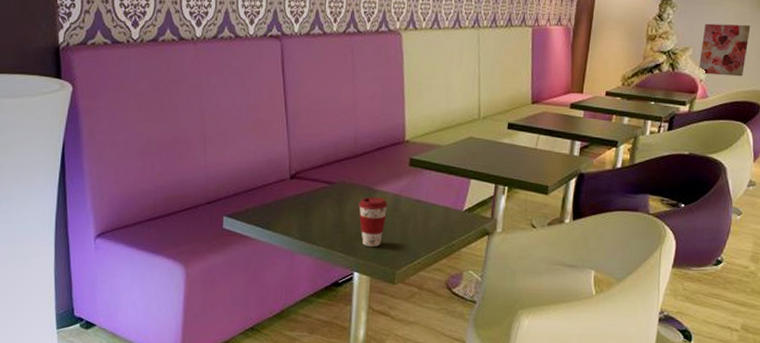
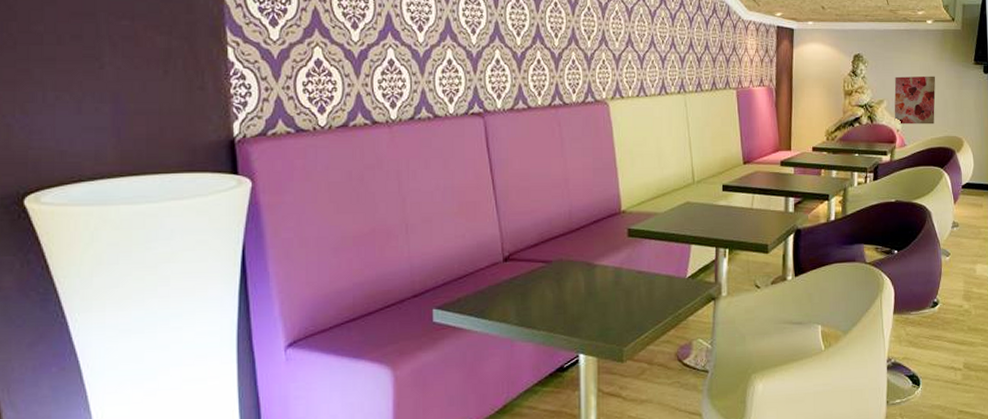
coffee cup: present [359,197,389,248] -> none [579,272,610,326]

